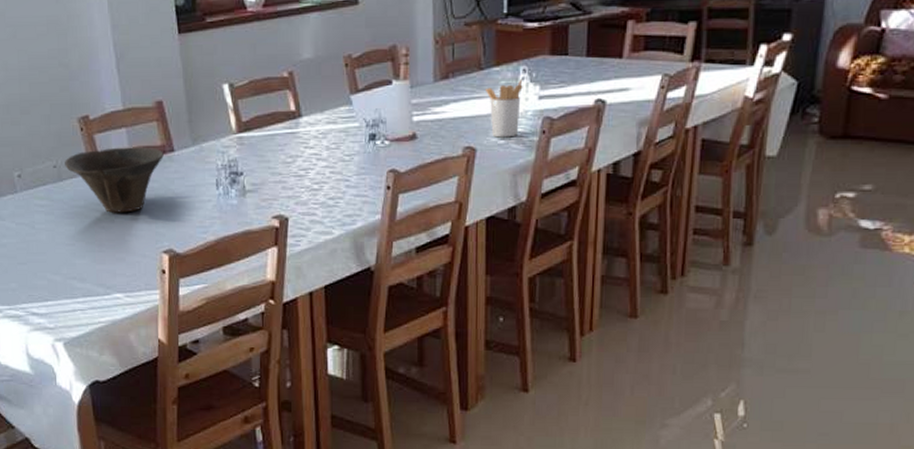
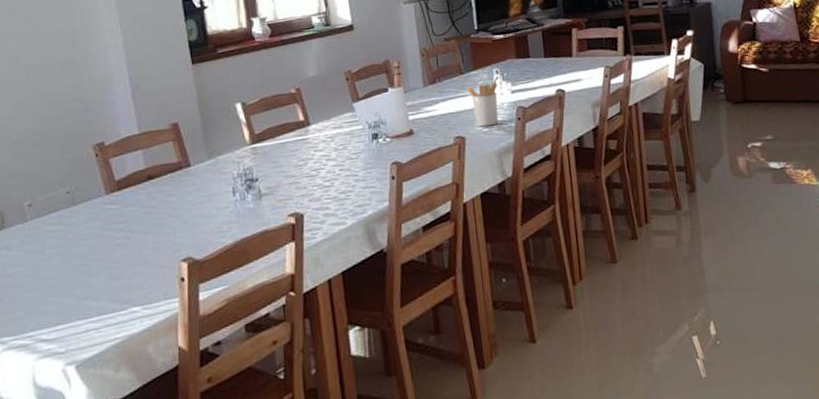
bowl: present [65,147,164,213] -> none [79,165,180,230]

